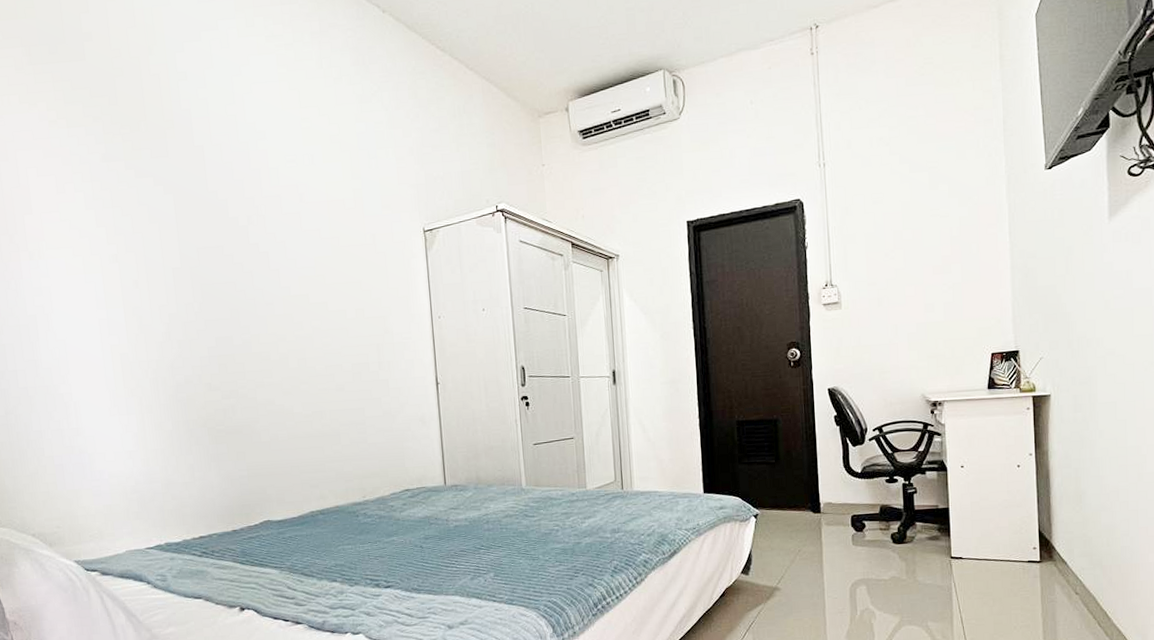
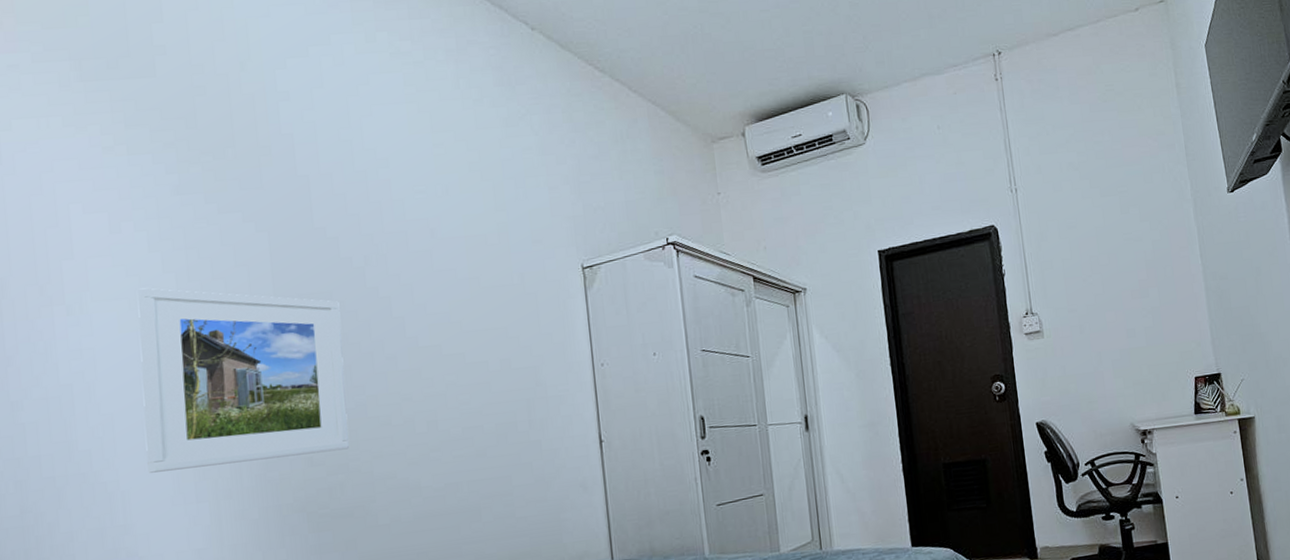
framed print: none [78,239,239,389] -> present [137,288,350,473]

